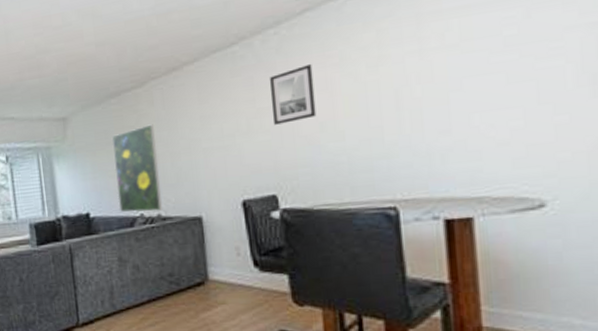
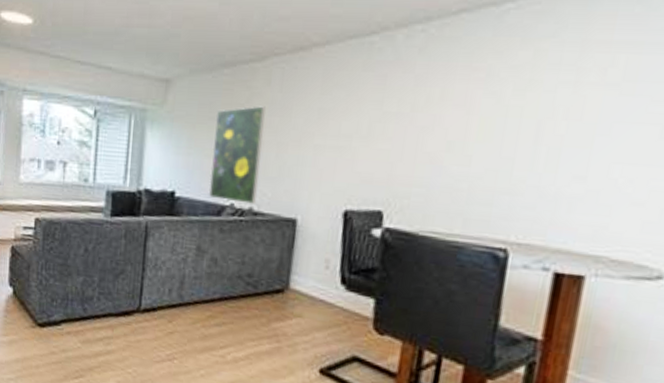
wall art: present [269,63,317,125] -> none [398,72,455,135]

